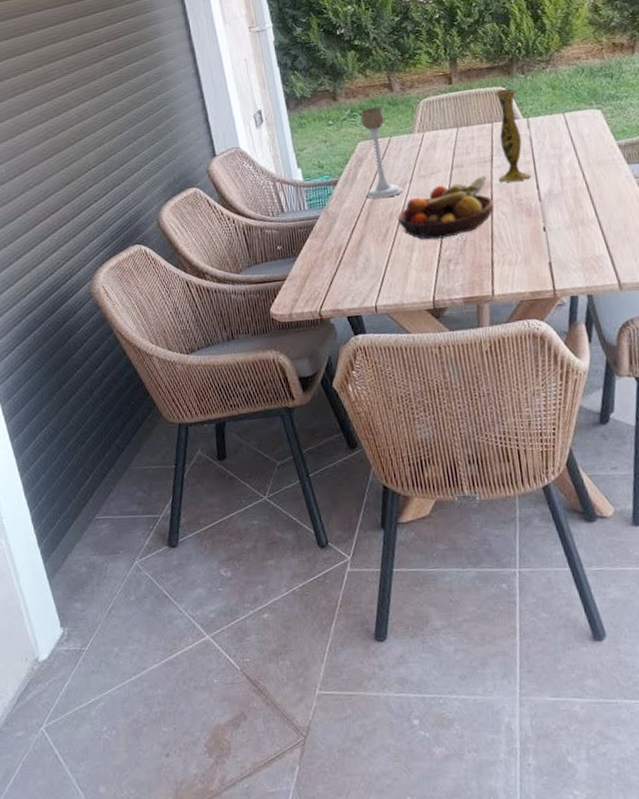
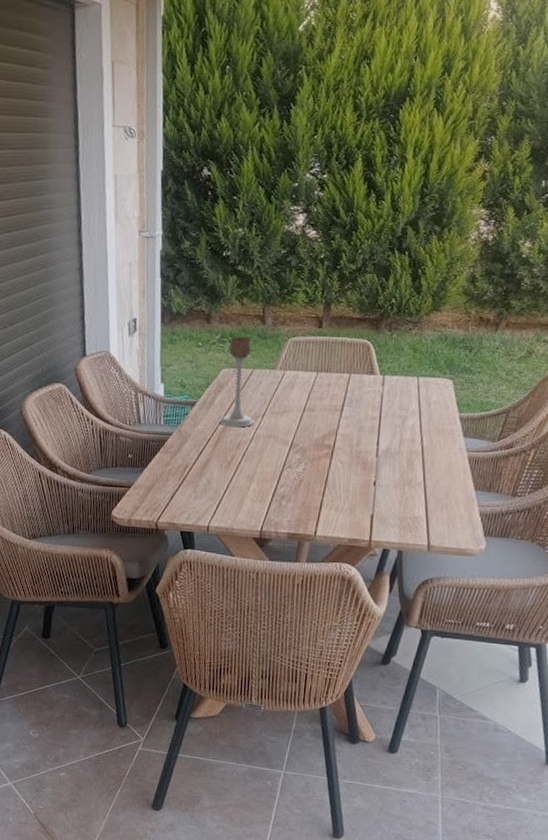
fruit bowl: present [397,176,494,240] -> none [244,423,335,475]
vase: present [495,88,530,183] -> none [344,342,381,434]

